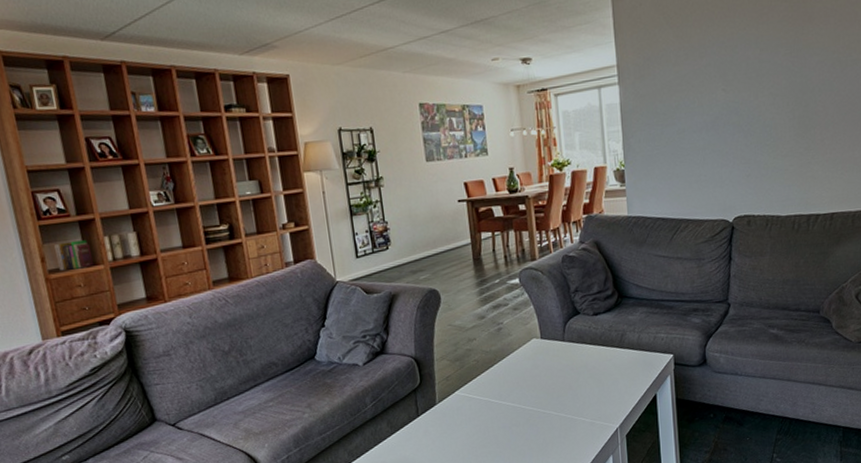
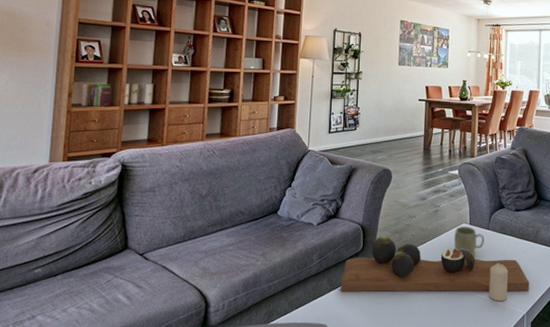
decorative tray: none [402,365,620,433] -> present [341,236,529,292]
mug: none [524,341,561,372] -> present [453,225,484,255]
candle: none [571,377,595,419] -> present [488,263,508,302]

